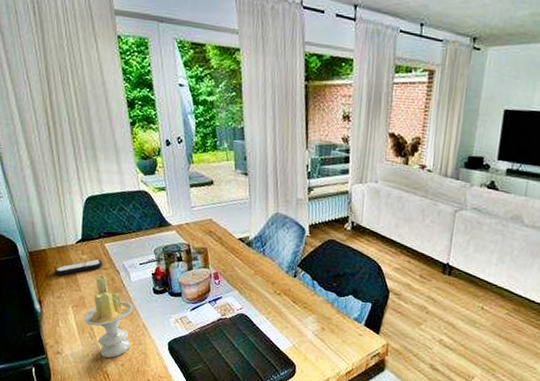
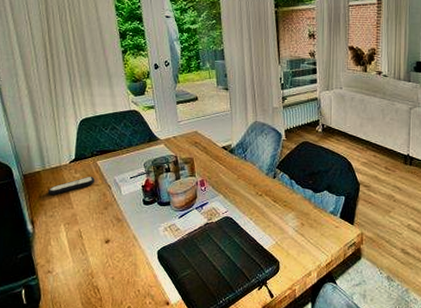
candle: present [83,275,134,358] -> none [74,191,124,272]

